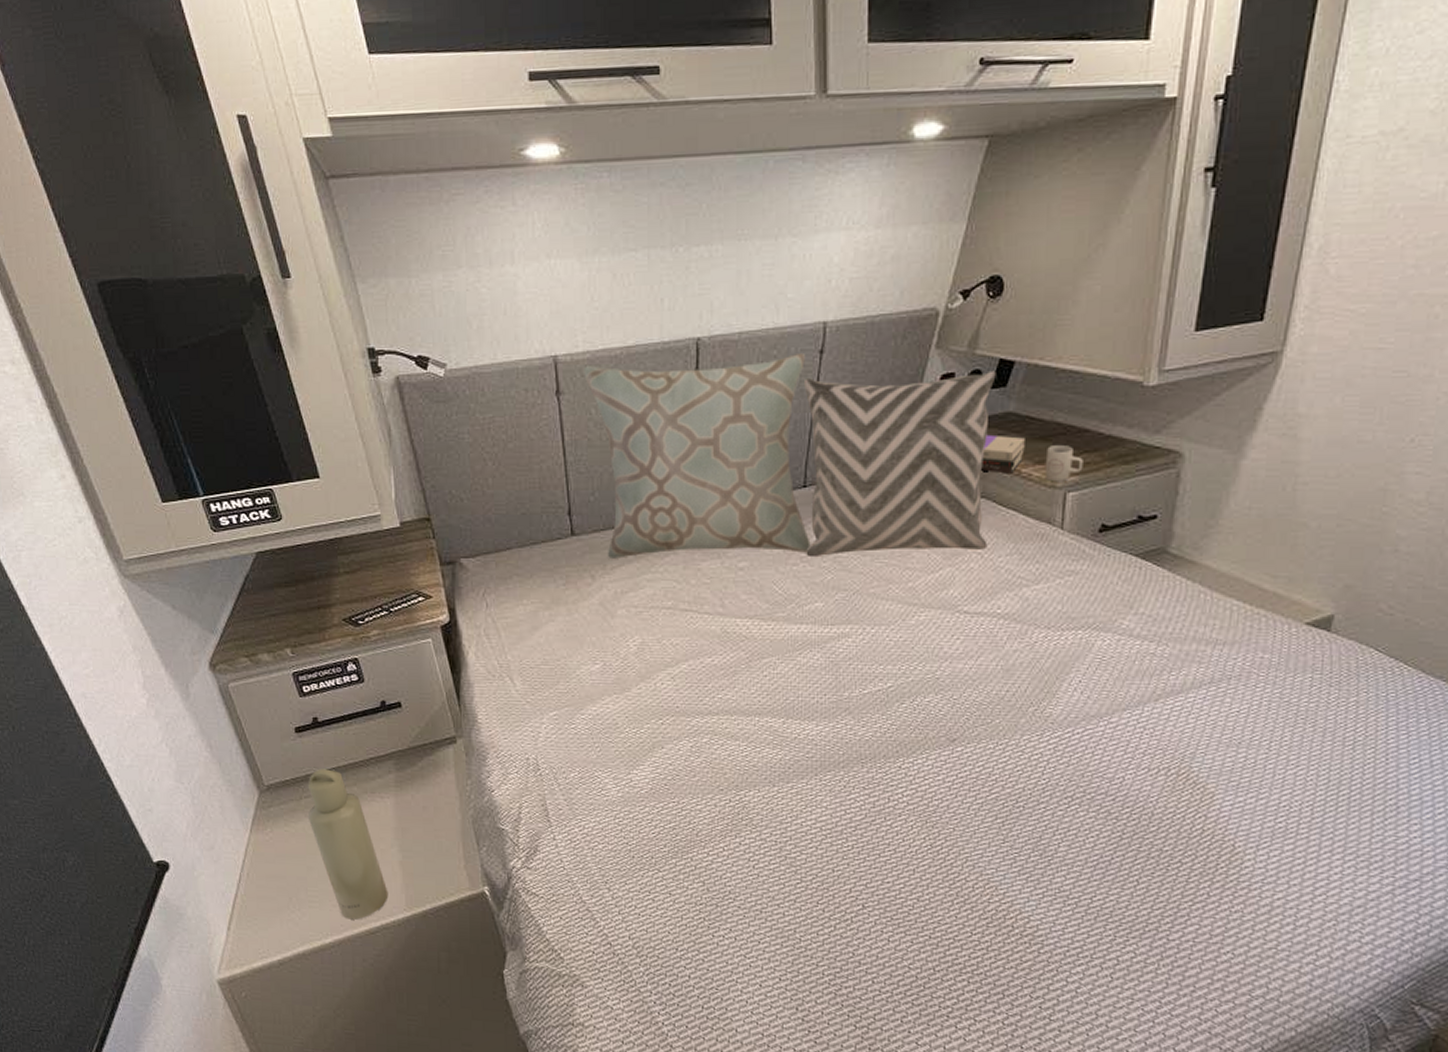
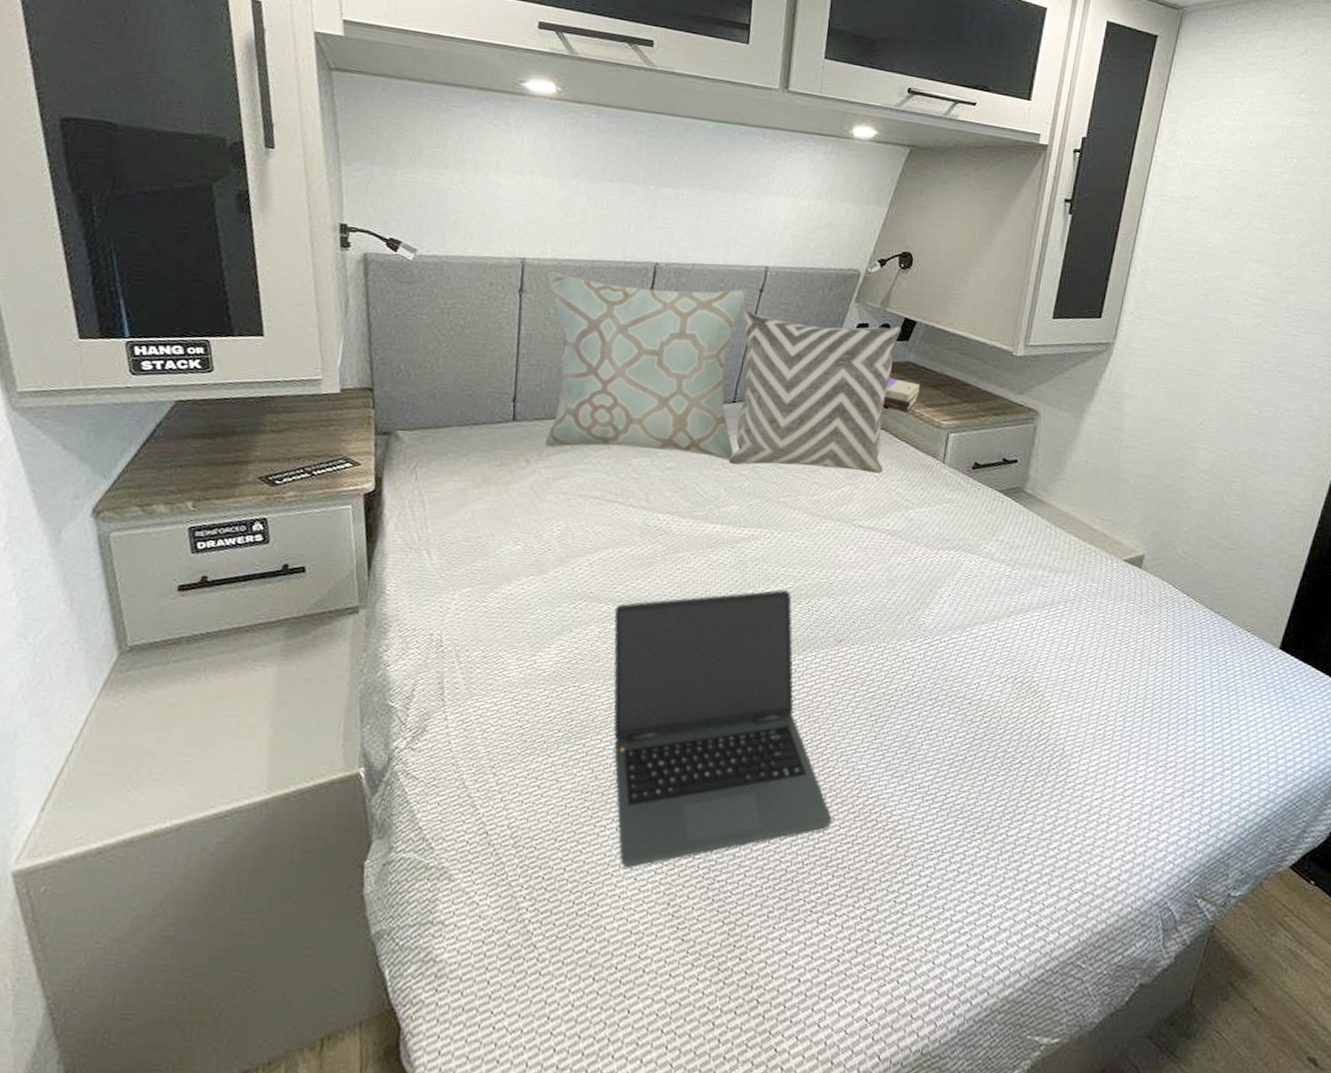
bottle: present [307,768,389,920] -> none [171,631,250,802]
laptop: none [704,690,963,976] -> present [613,590,833,869]
mug: present [1044,445,1083,482] -> none [933,393,964,424]

